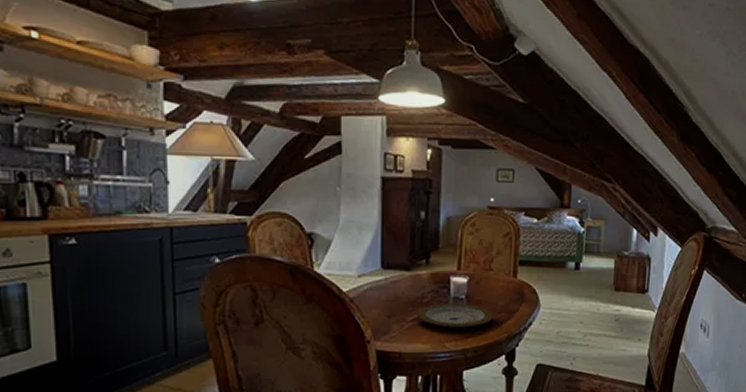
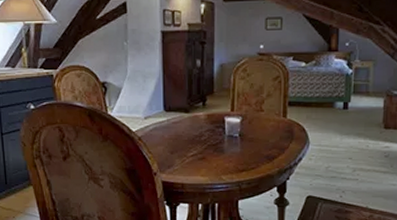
plate: present [417,303,494,329] -> none [196,140,265,164]

